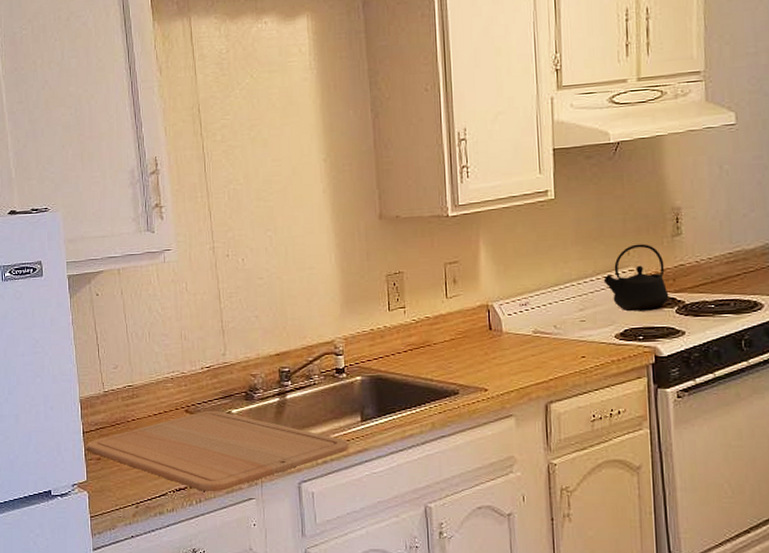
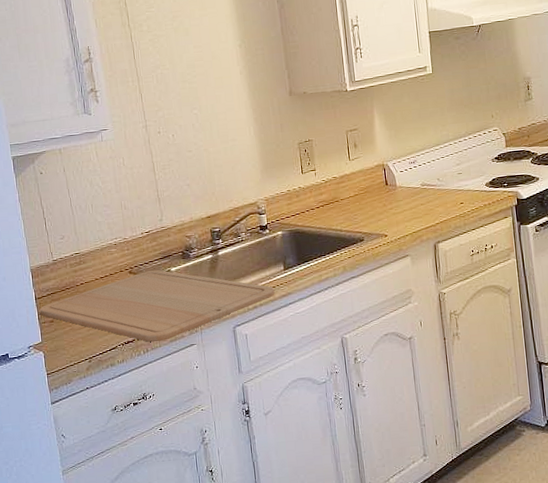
kettle: present [603,244,669,312] -> none [474,108,525,164]

